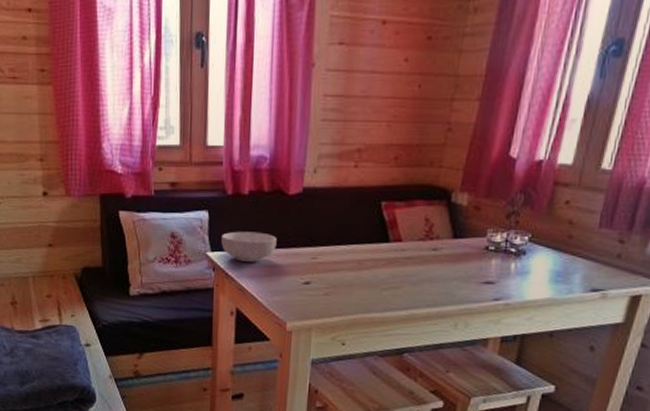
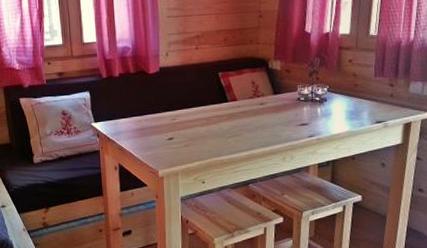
cereal bowl: present [221,231,277,262] -> none [101,104,144,128]

